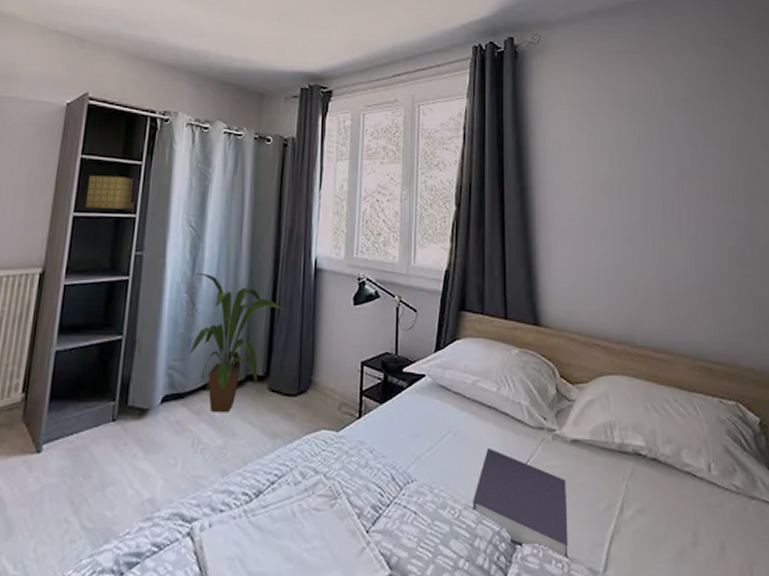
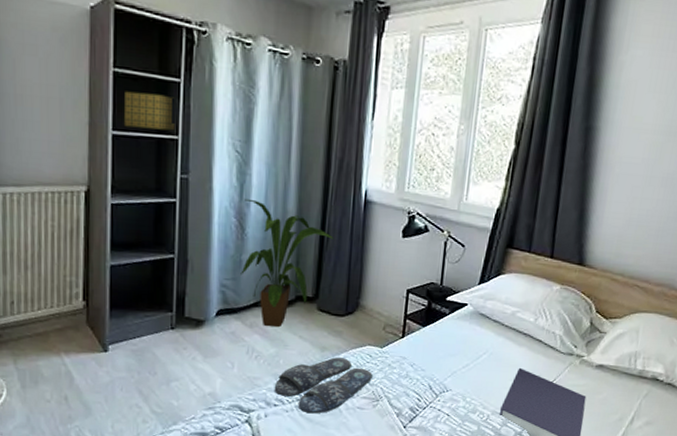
slippers: none [220,446,329,520] -> present [274,357,372,414]

